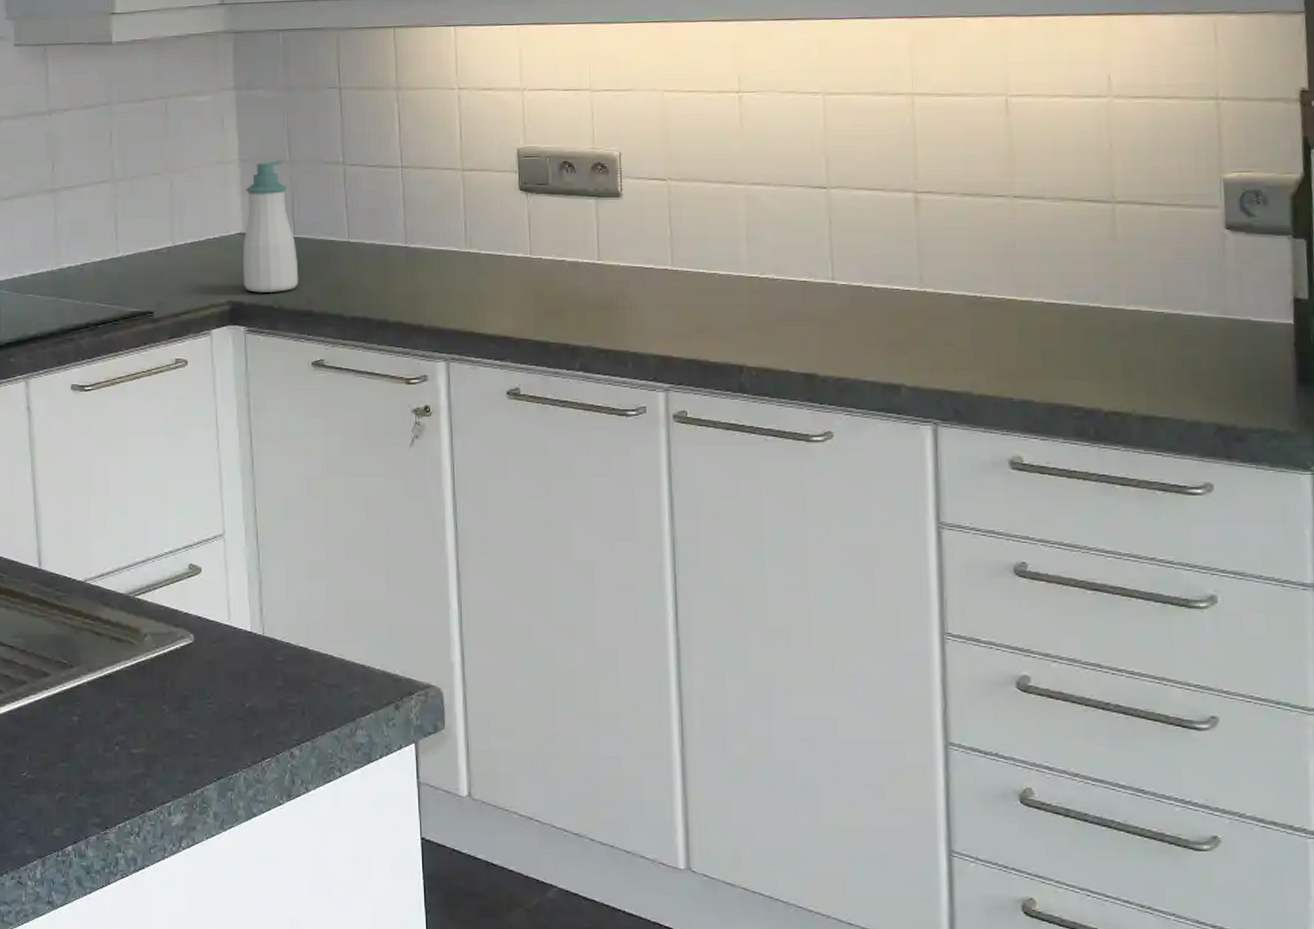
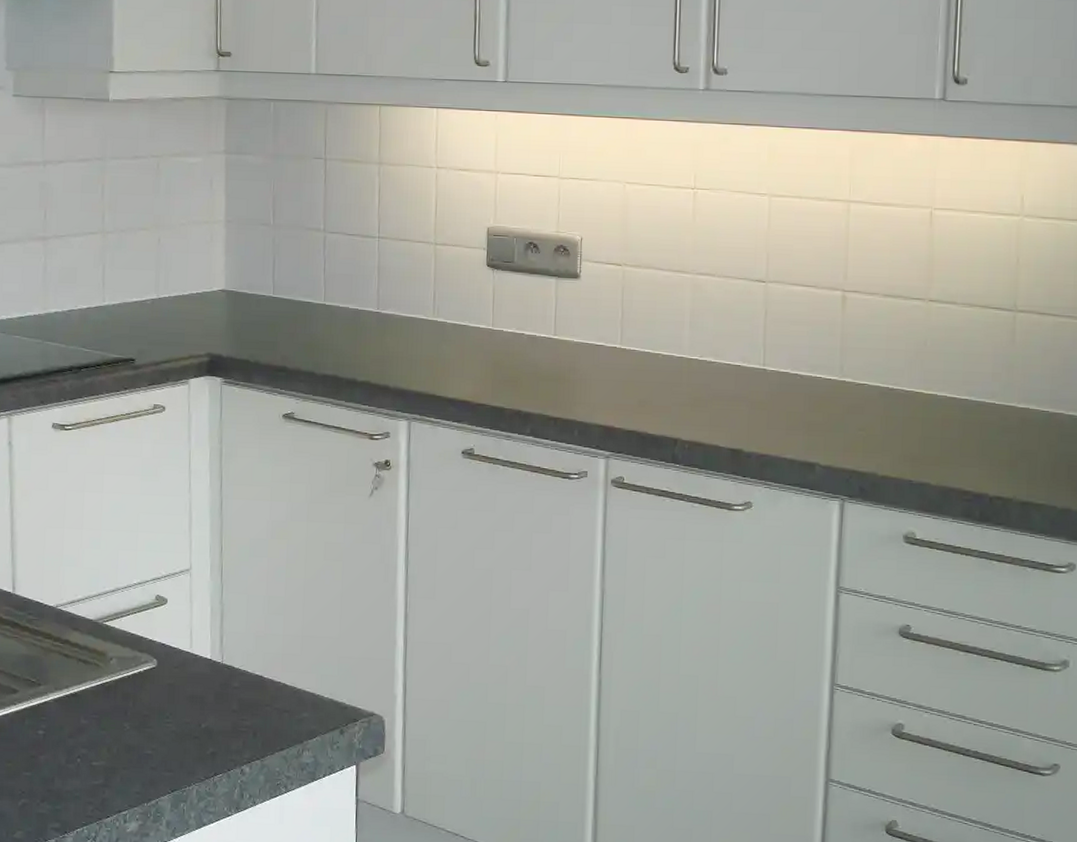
soap bottle: present [242,161,299,294] -> none [222,224,276,348]

